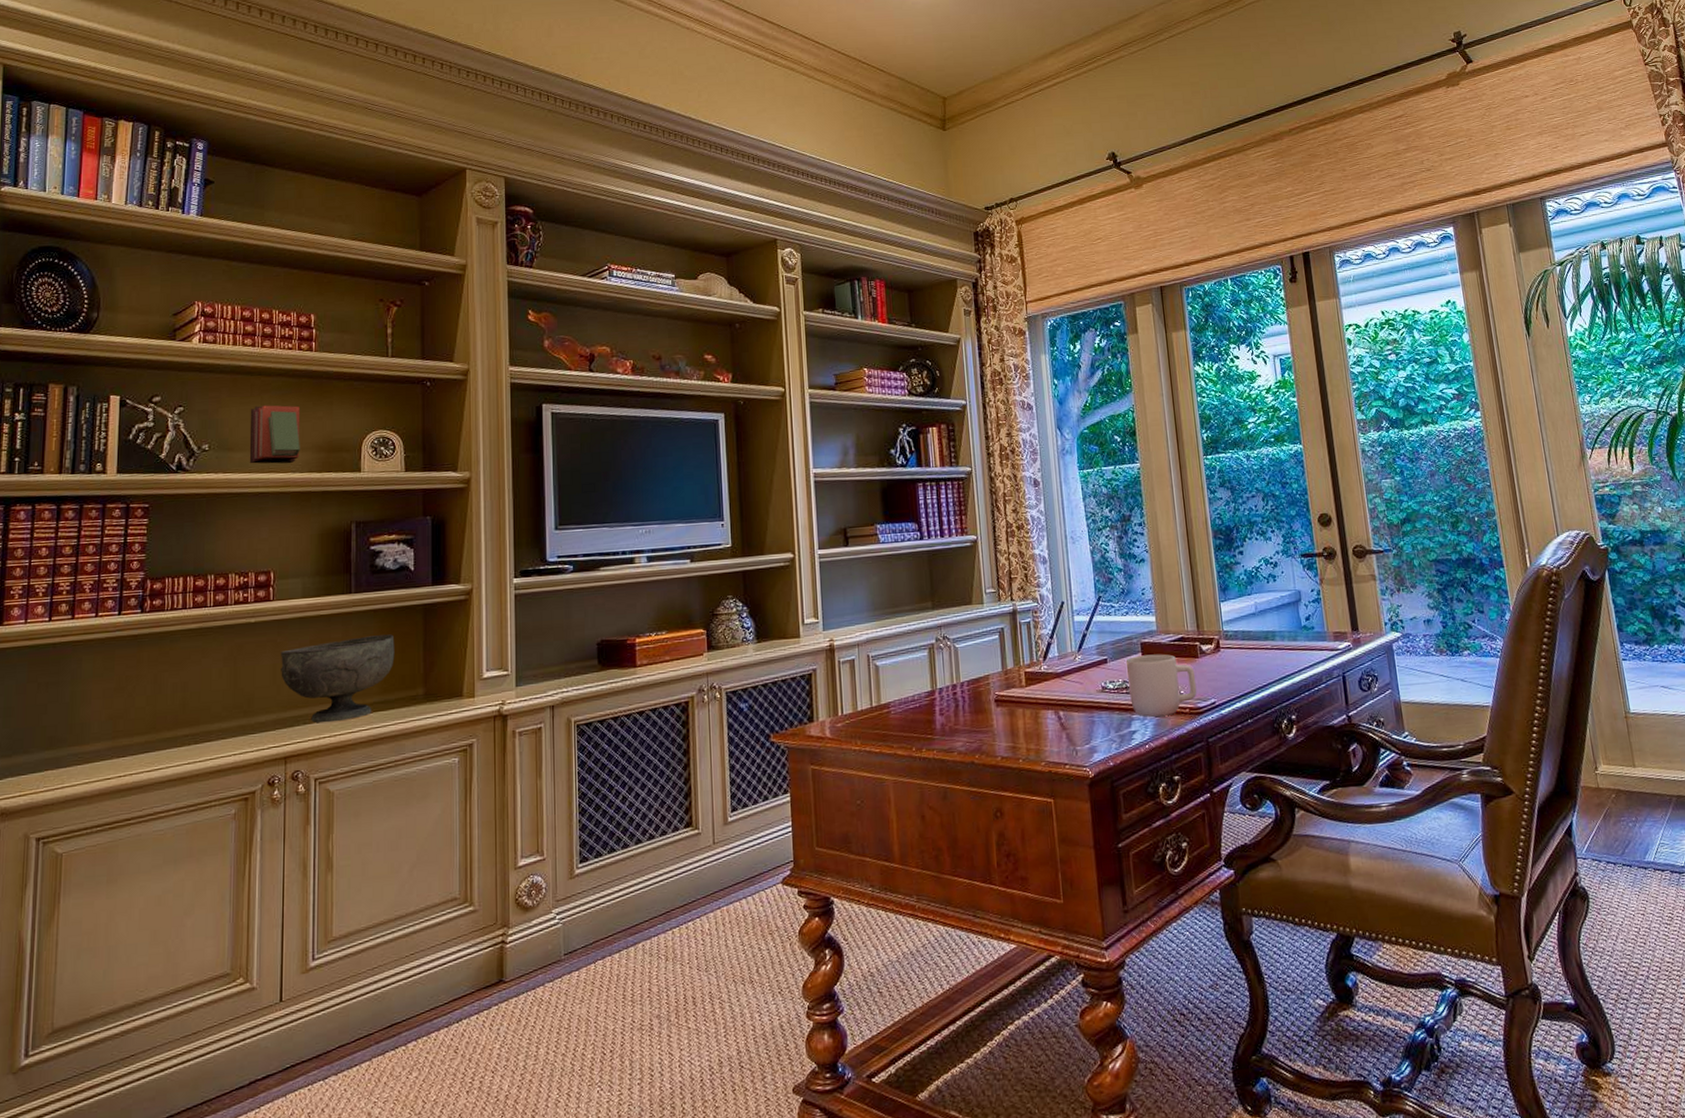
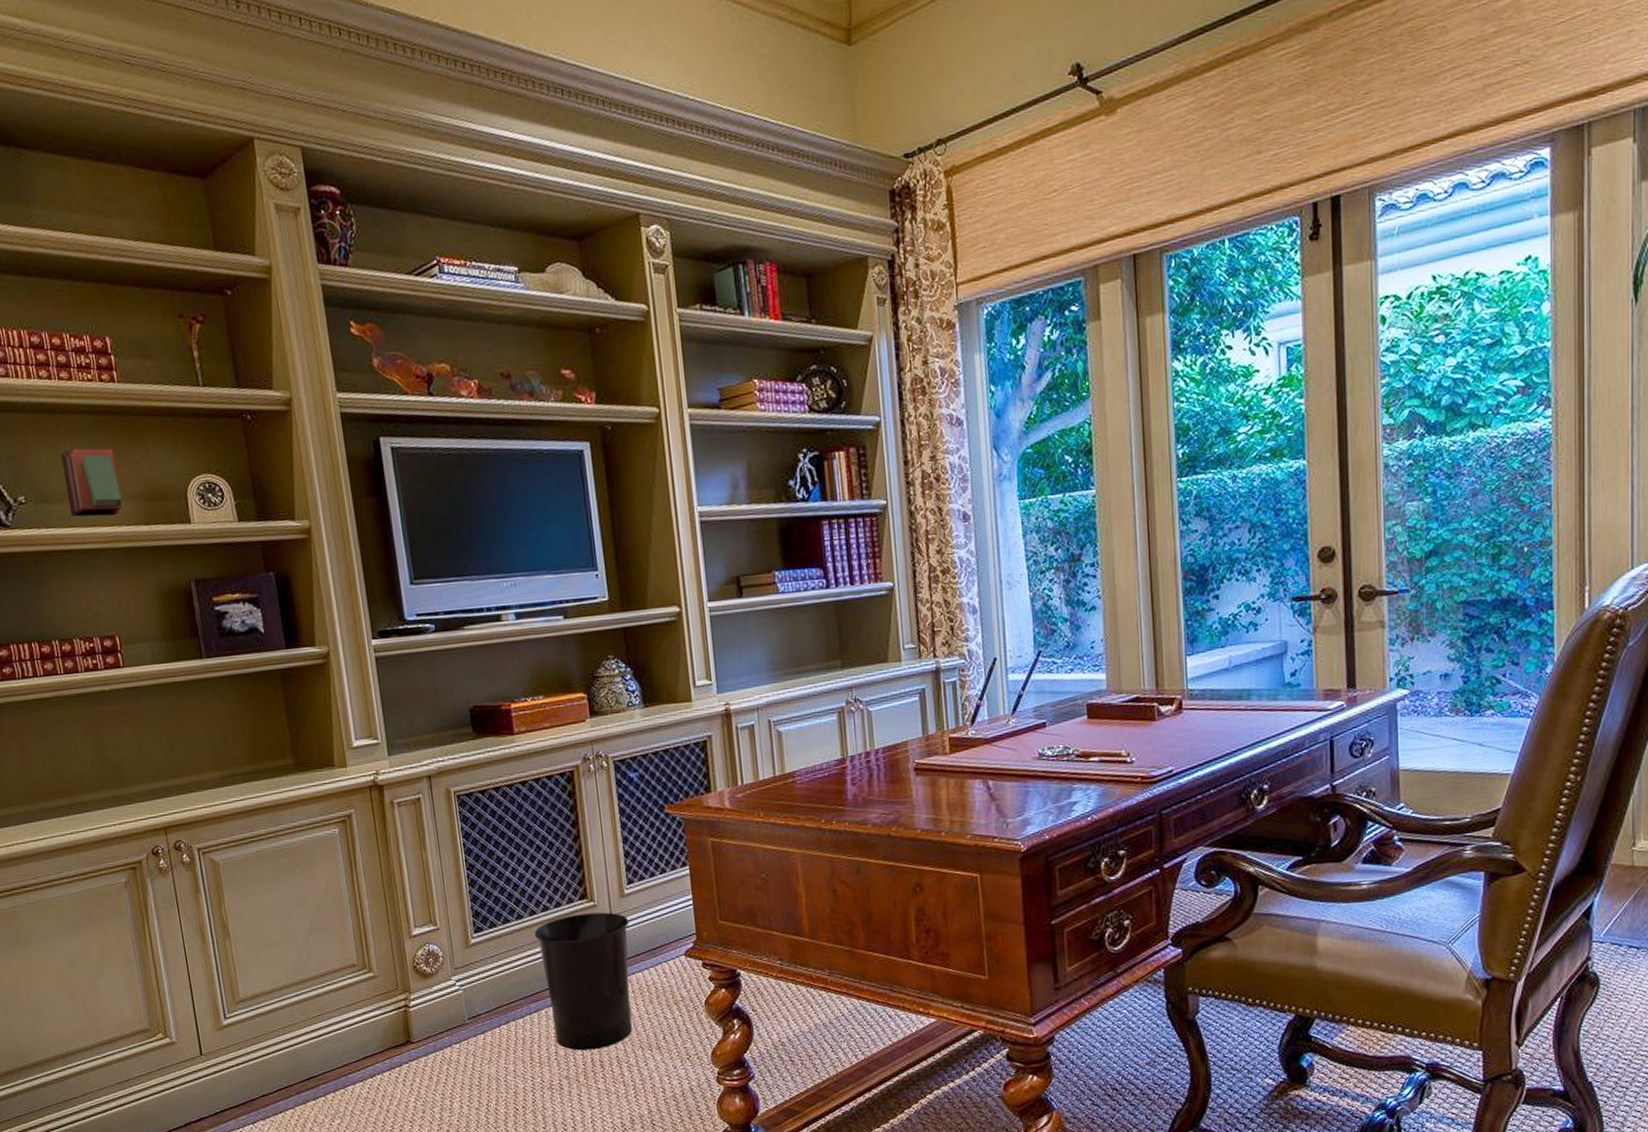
decorative bowl: present [280,634,395,723] -> none [140,701,259,794]
waste bin: none [638,840,730,987] -> present [534,912,633,1051]
mug: present [1125,654,1197,717] -> none [1068,716,1152,787]

